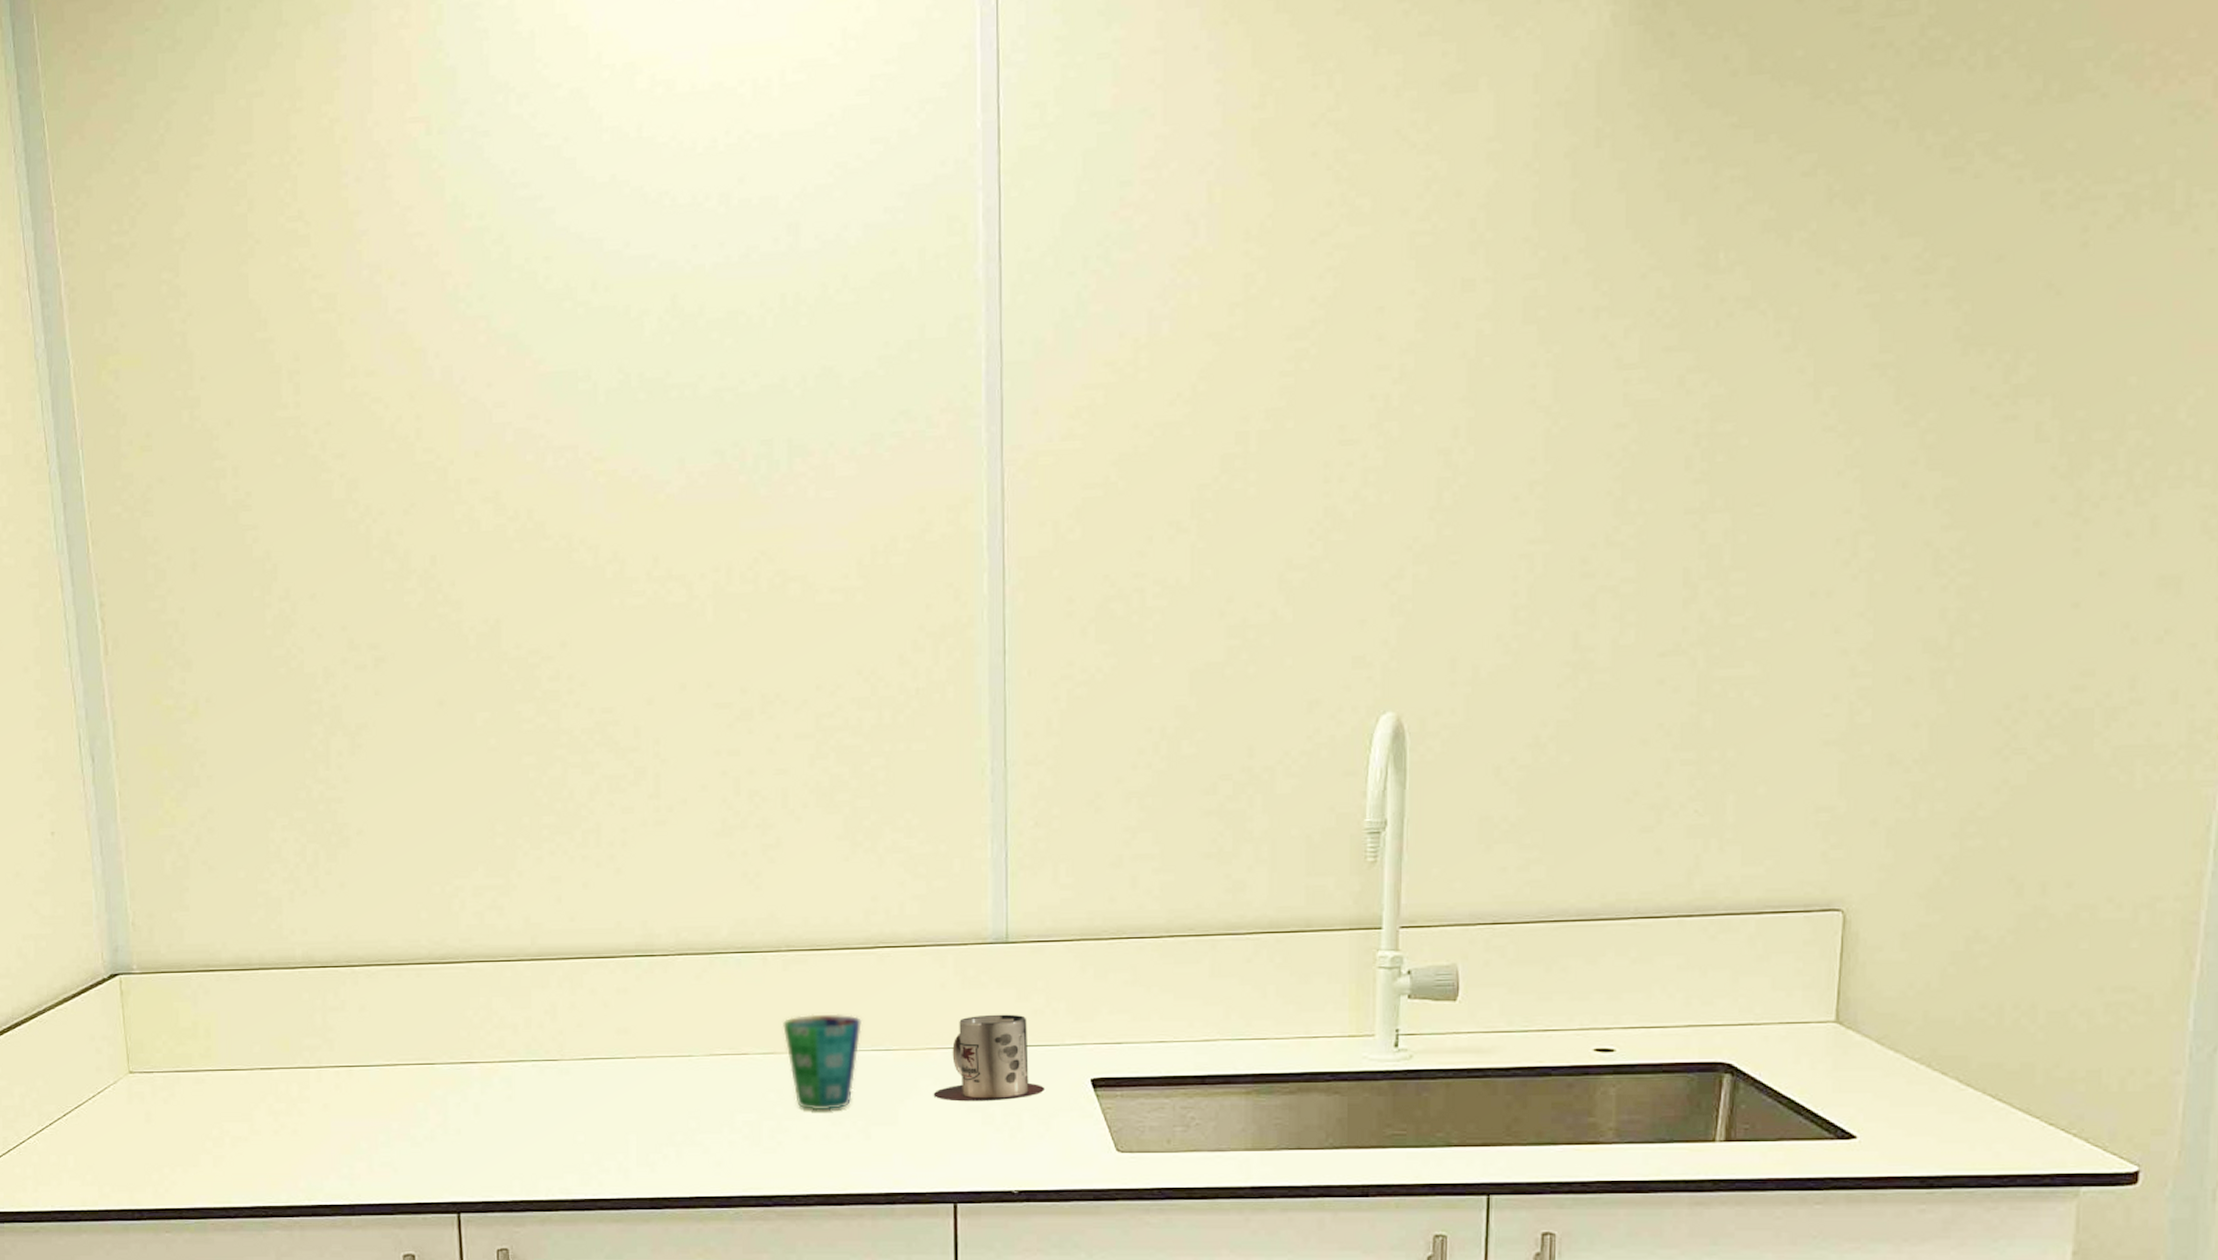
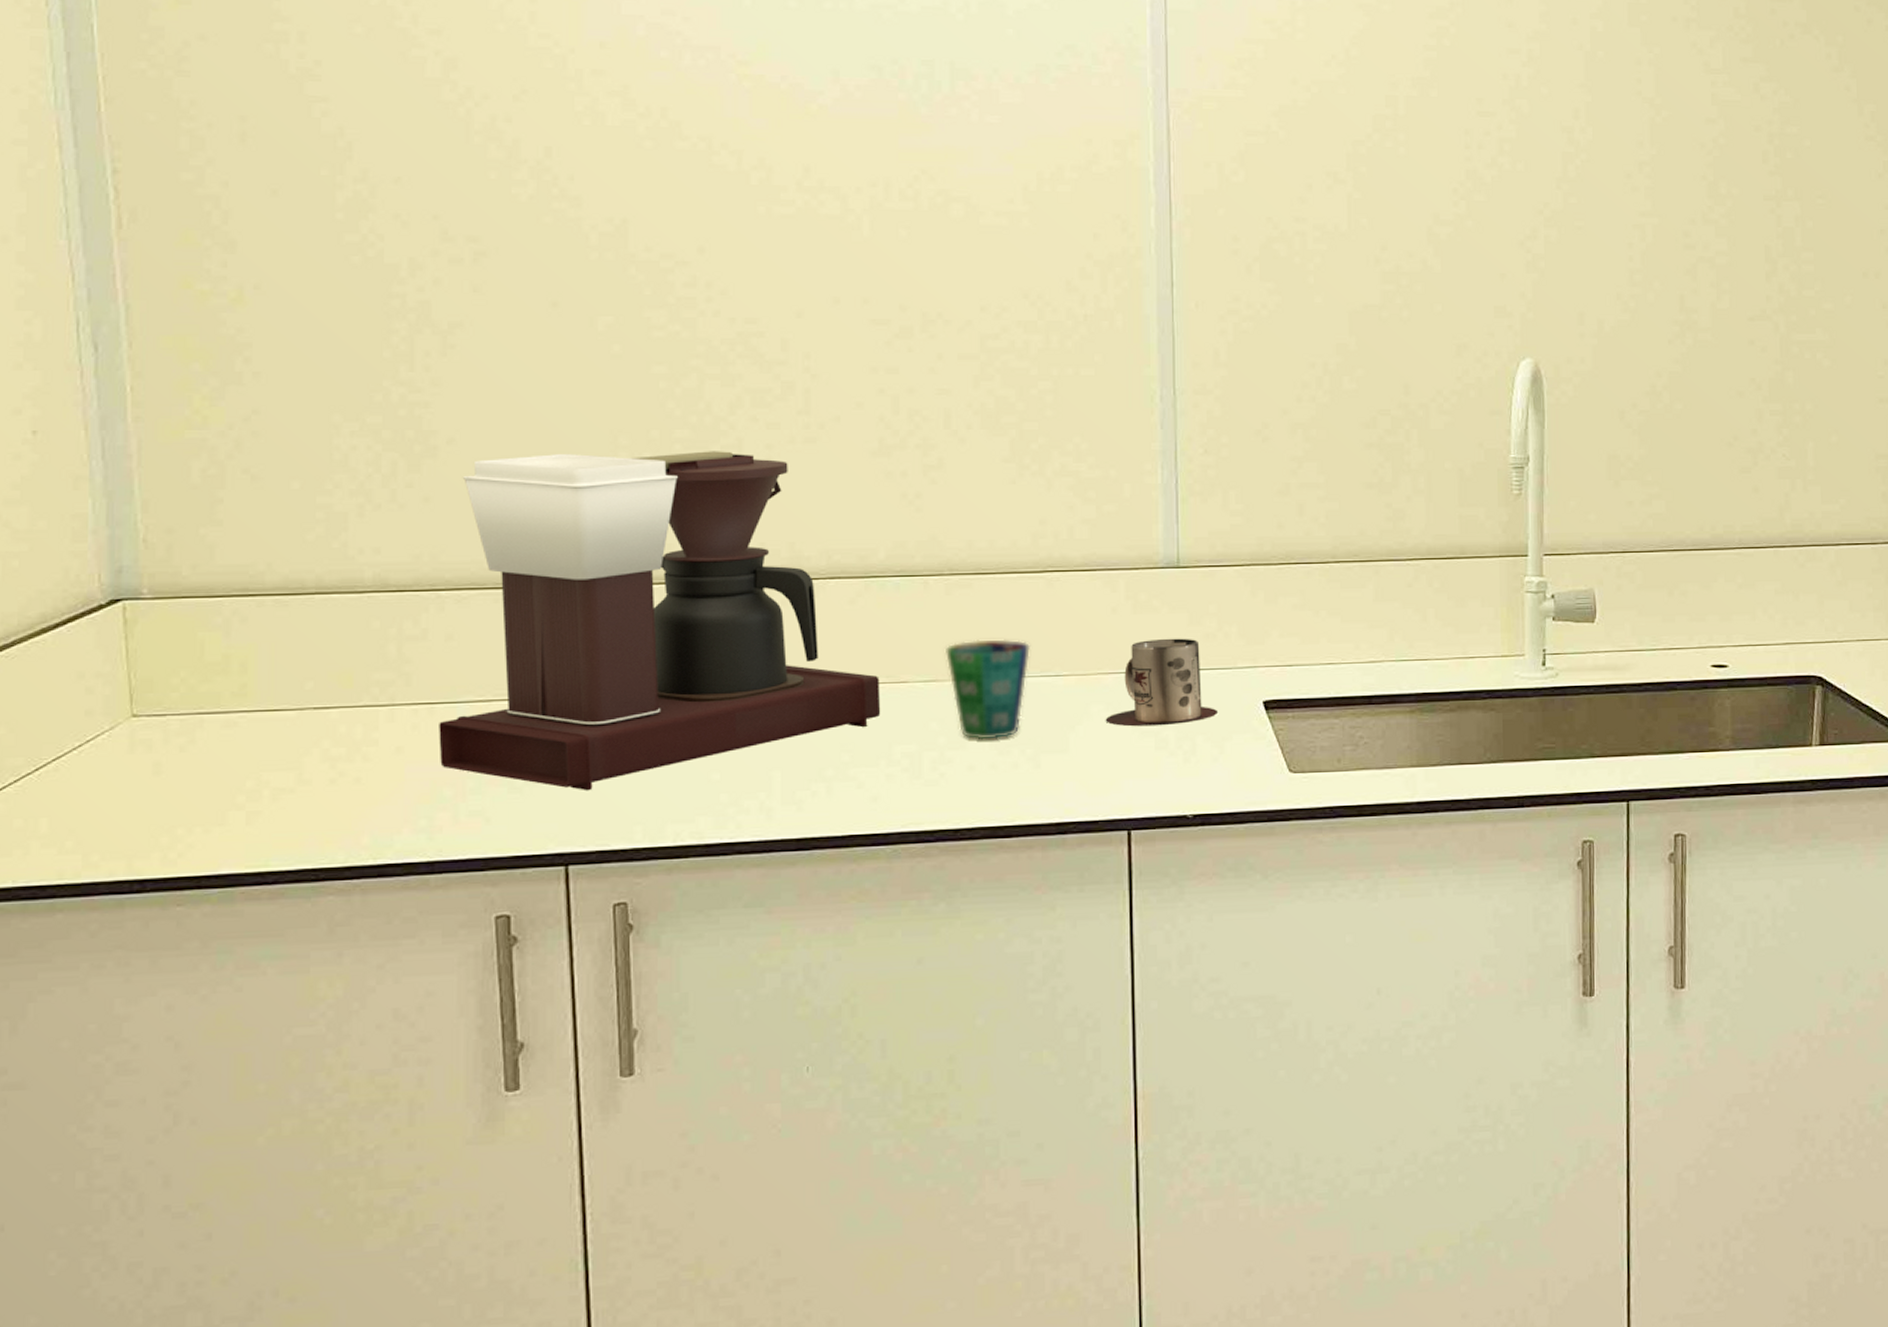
coffee maker: none [356,835,724,1148] -> present [439,451,881,791]

